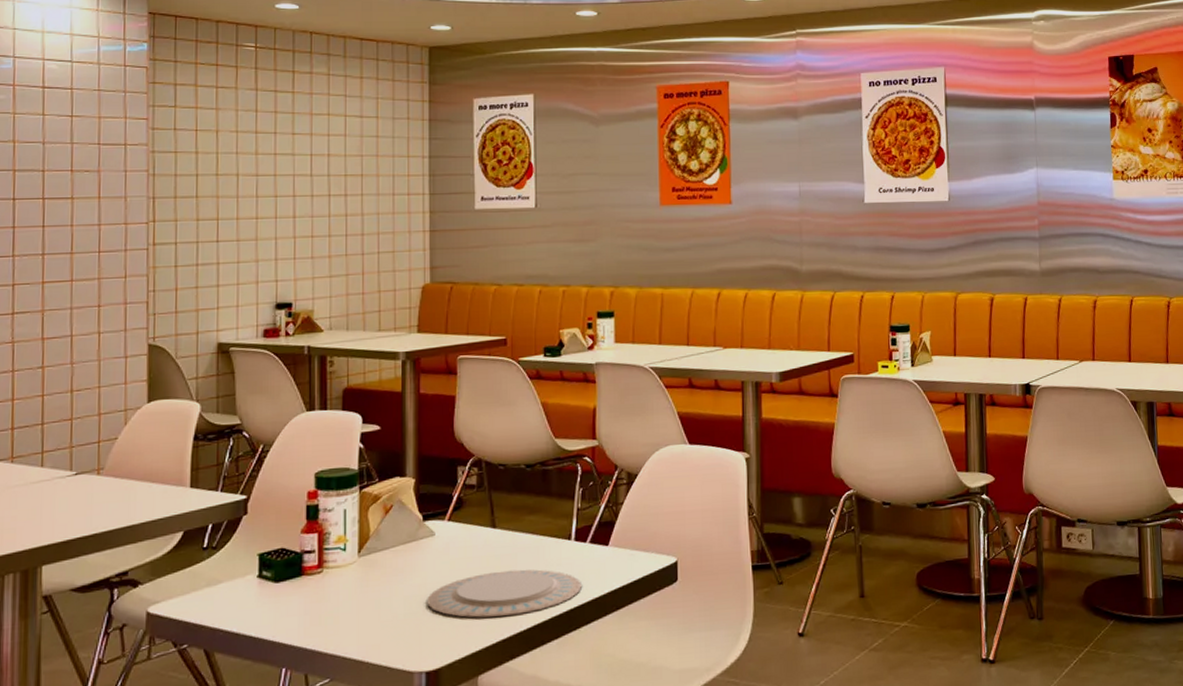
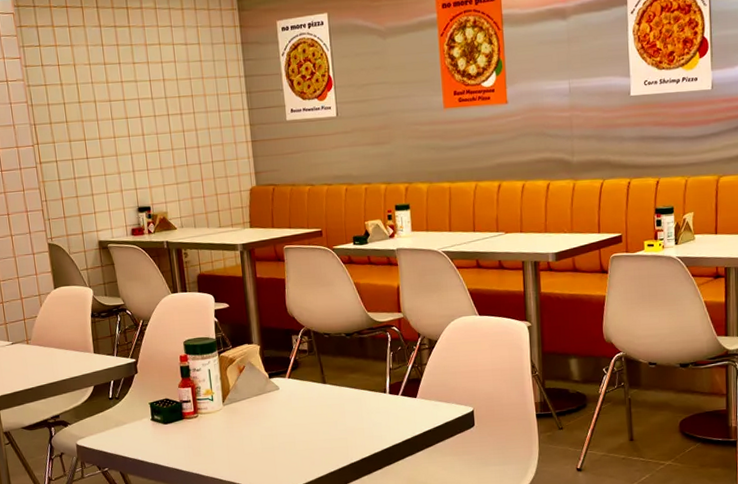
plate: present [427,569,583,618] -> none [278,416,398,452]

